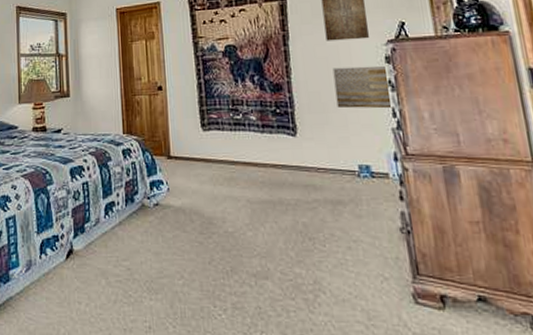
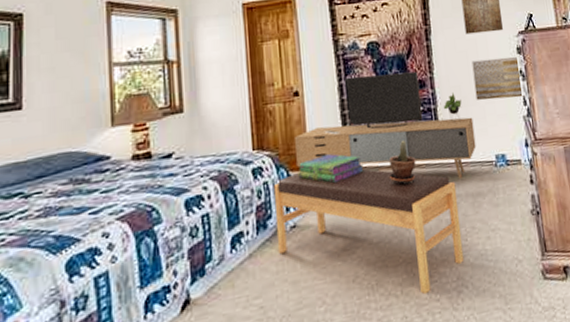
bench: none [139,158,322,291] -> present [273,169,465,295]
media console: none [158,75,337,185] -> present [295,71,476,180]
stack of books: none [160,145,220,170] -> present [298,154,364,183]
potted plant: none [244,140,272,182] -> present [388,141,416,185]

